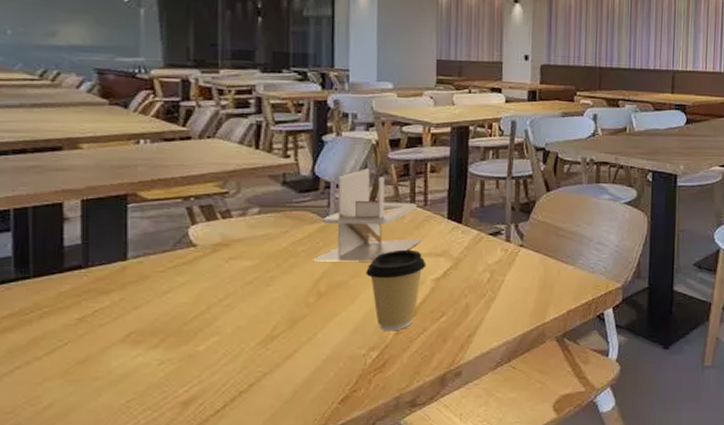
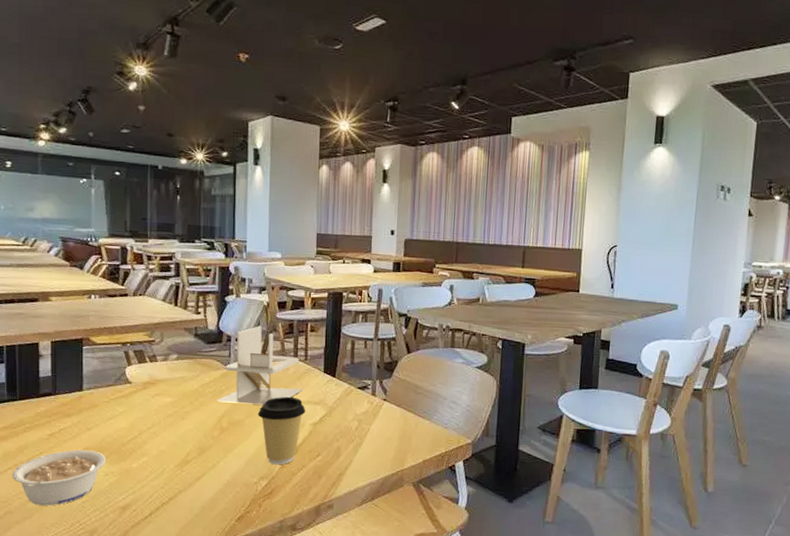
legume: none [22,334,160,412] -> present [12,449,106,506]

